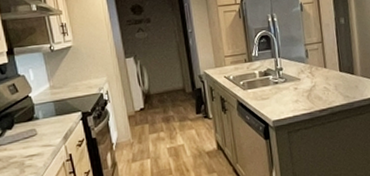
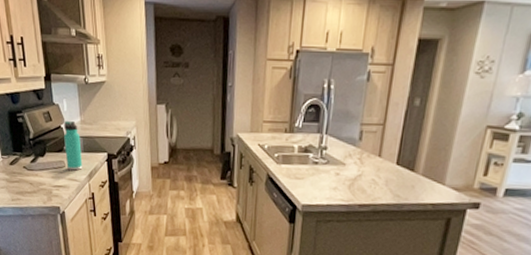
thermos bottle: none [32,88,56,137] -> present [64,121,83,171]

